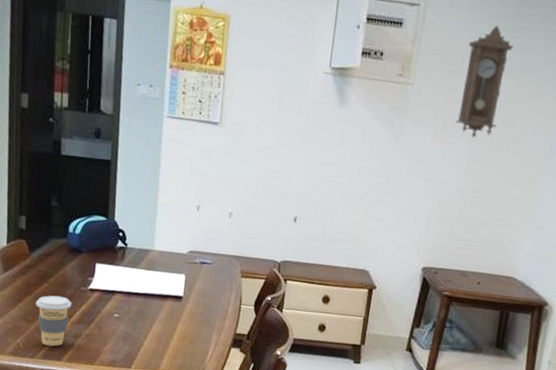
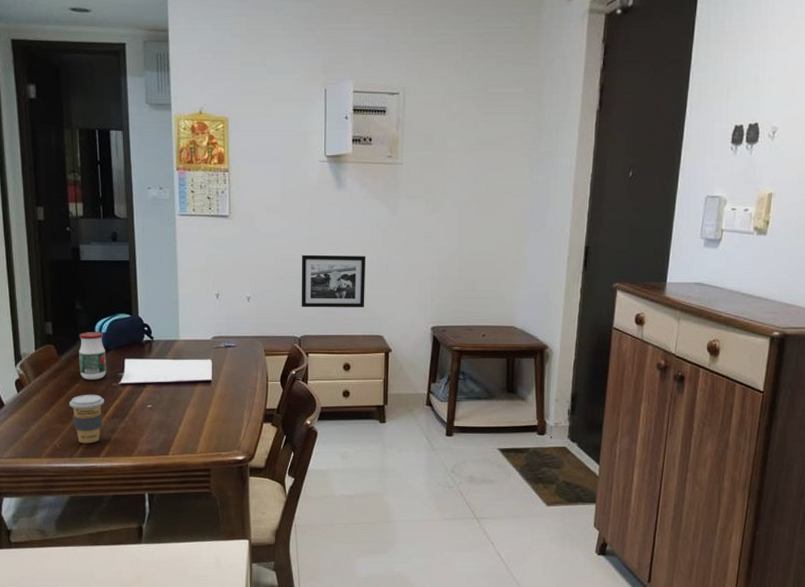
jar: none [49,231,78,282] -> present [79,332,107,380]
picture frame: none [285,173,361,239] -> present [301,254,366,308]
pendulum clock: present [455,26,513,139] -> none [444,106,486,206]

